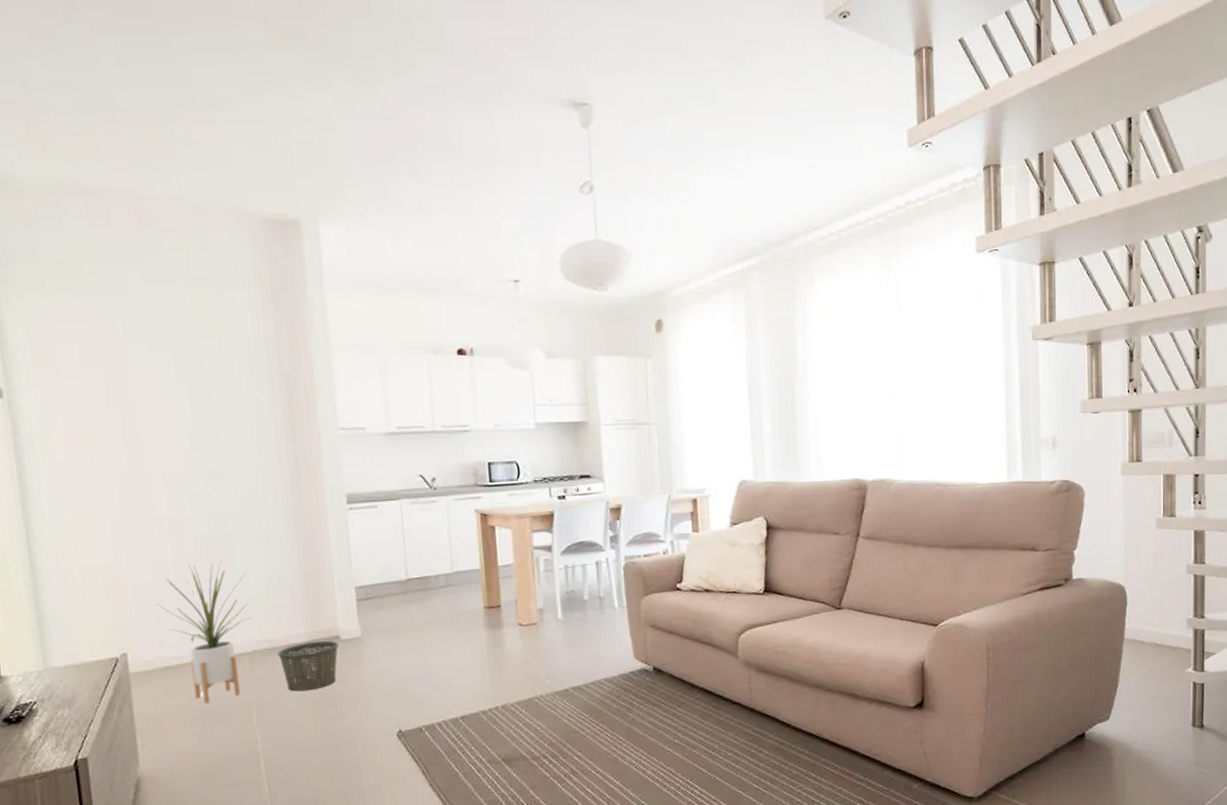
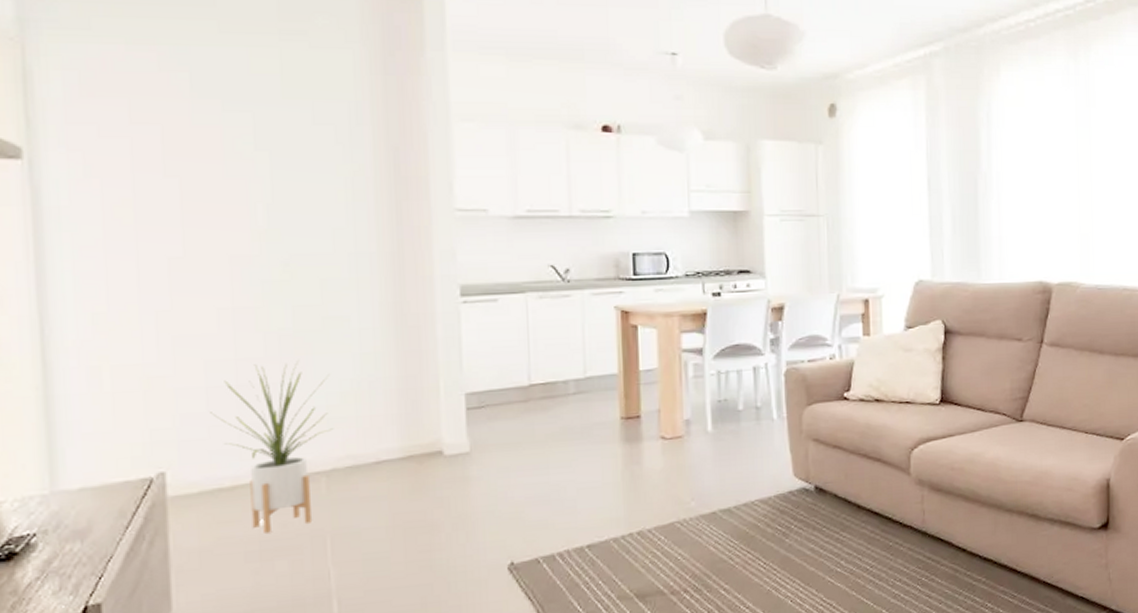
basket: present [277,640,339,692] -> none [363,456,442,518]

